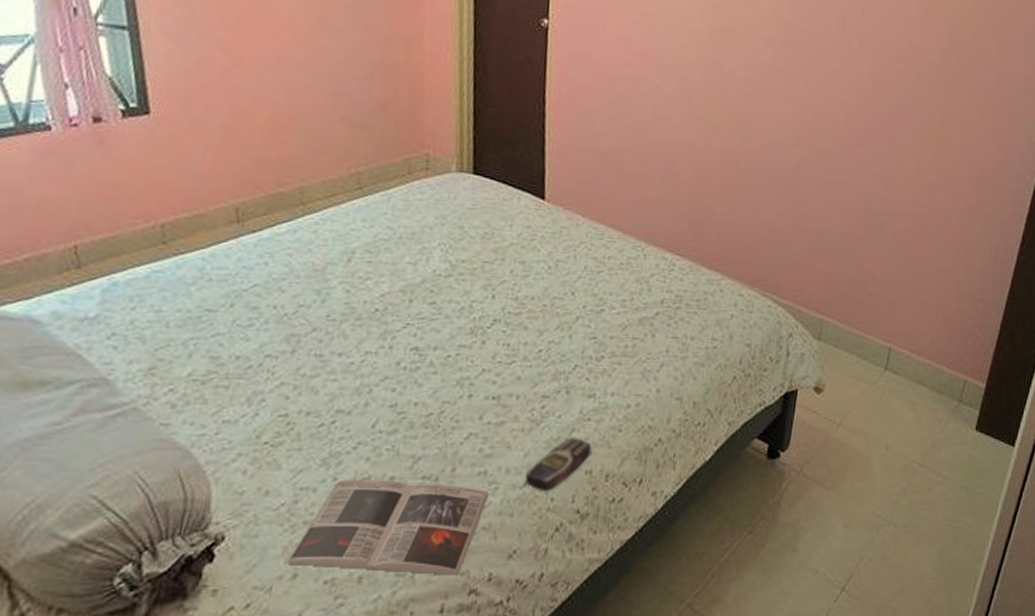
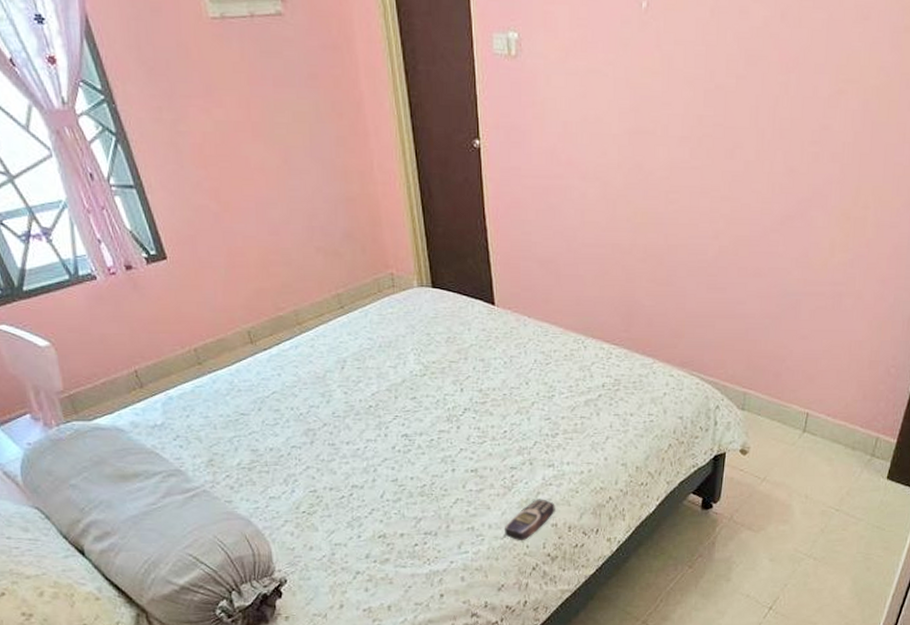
magazine: present [287,479,488,575] -> none [334,536,477,604]

